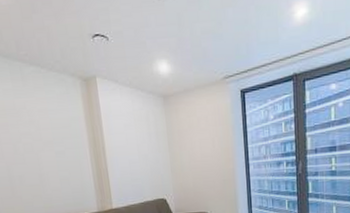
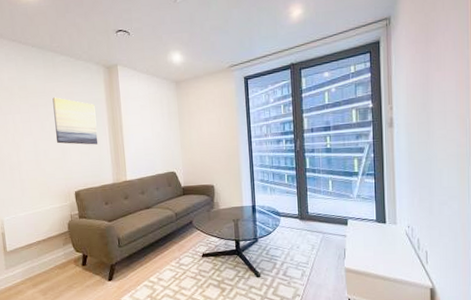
wall art: none [24,115,79,170] -> present [52,97,98,145]

